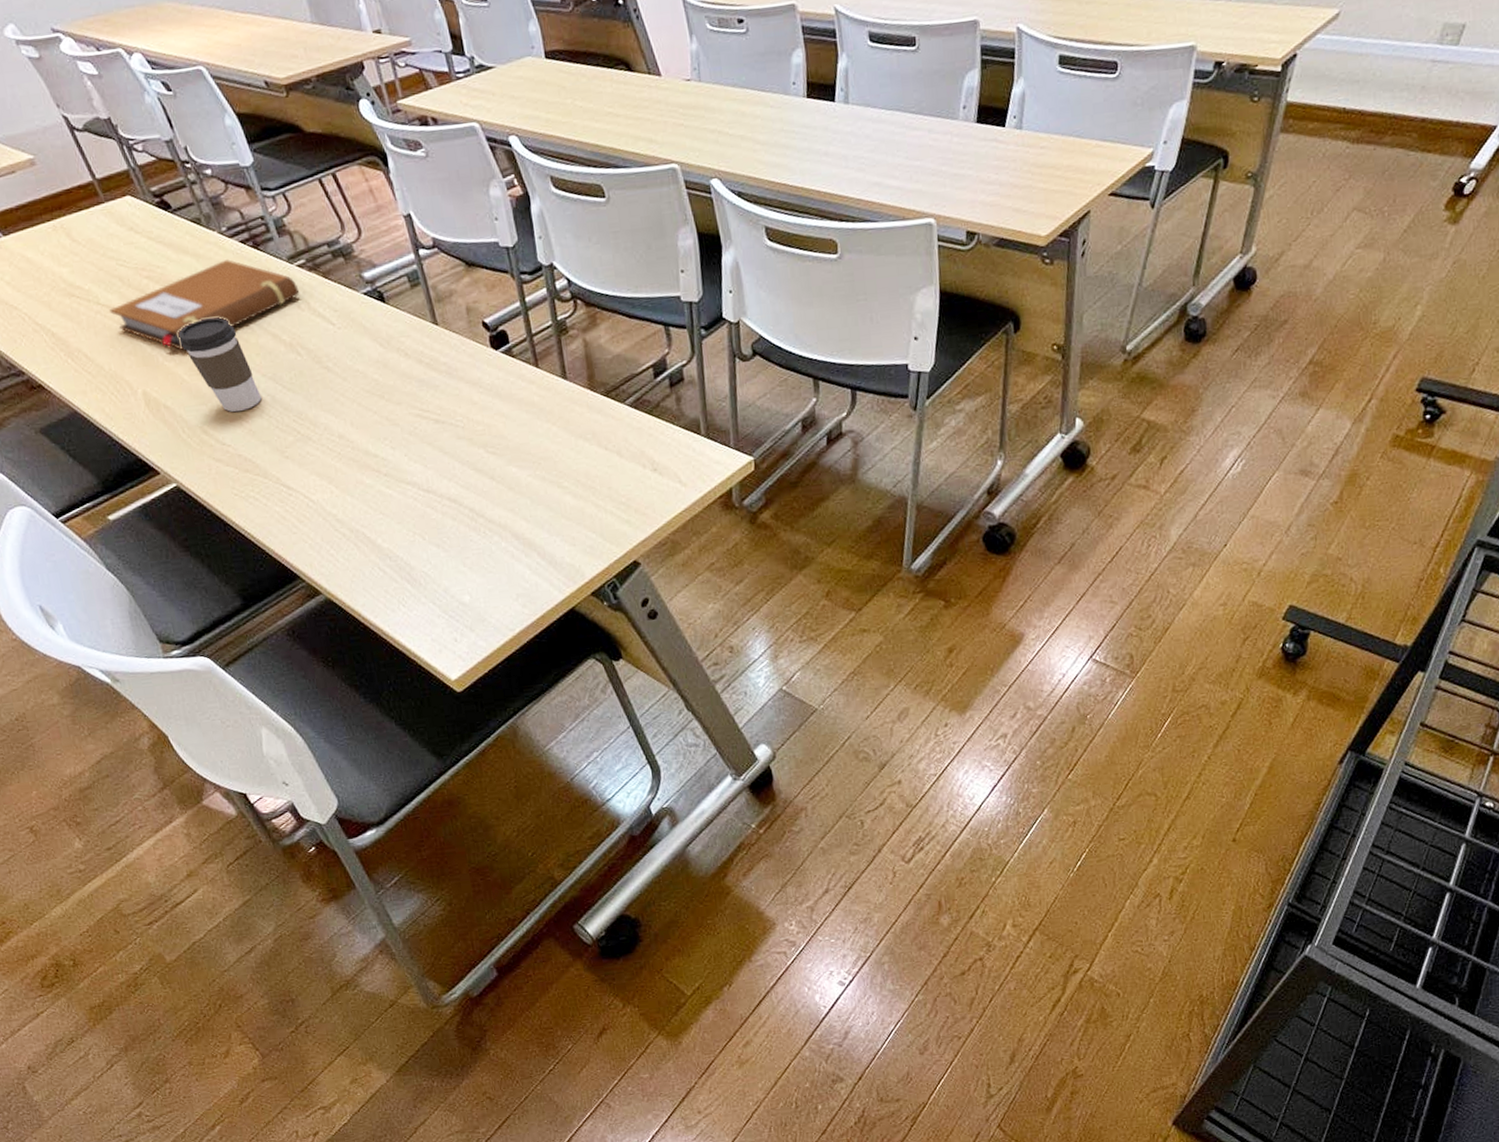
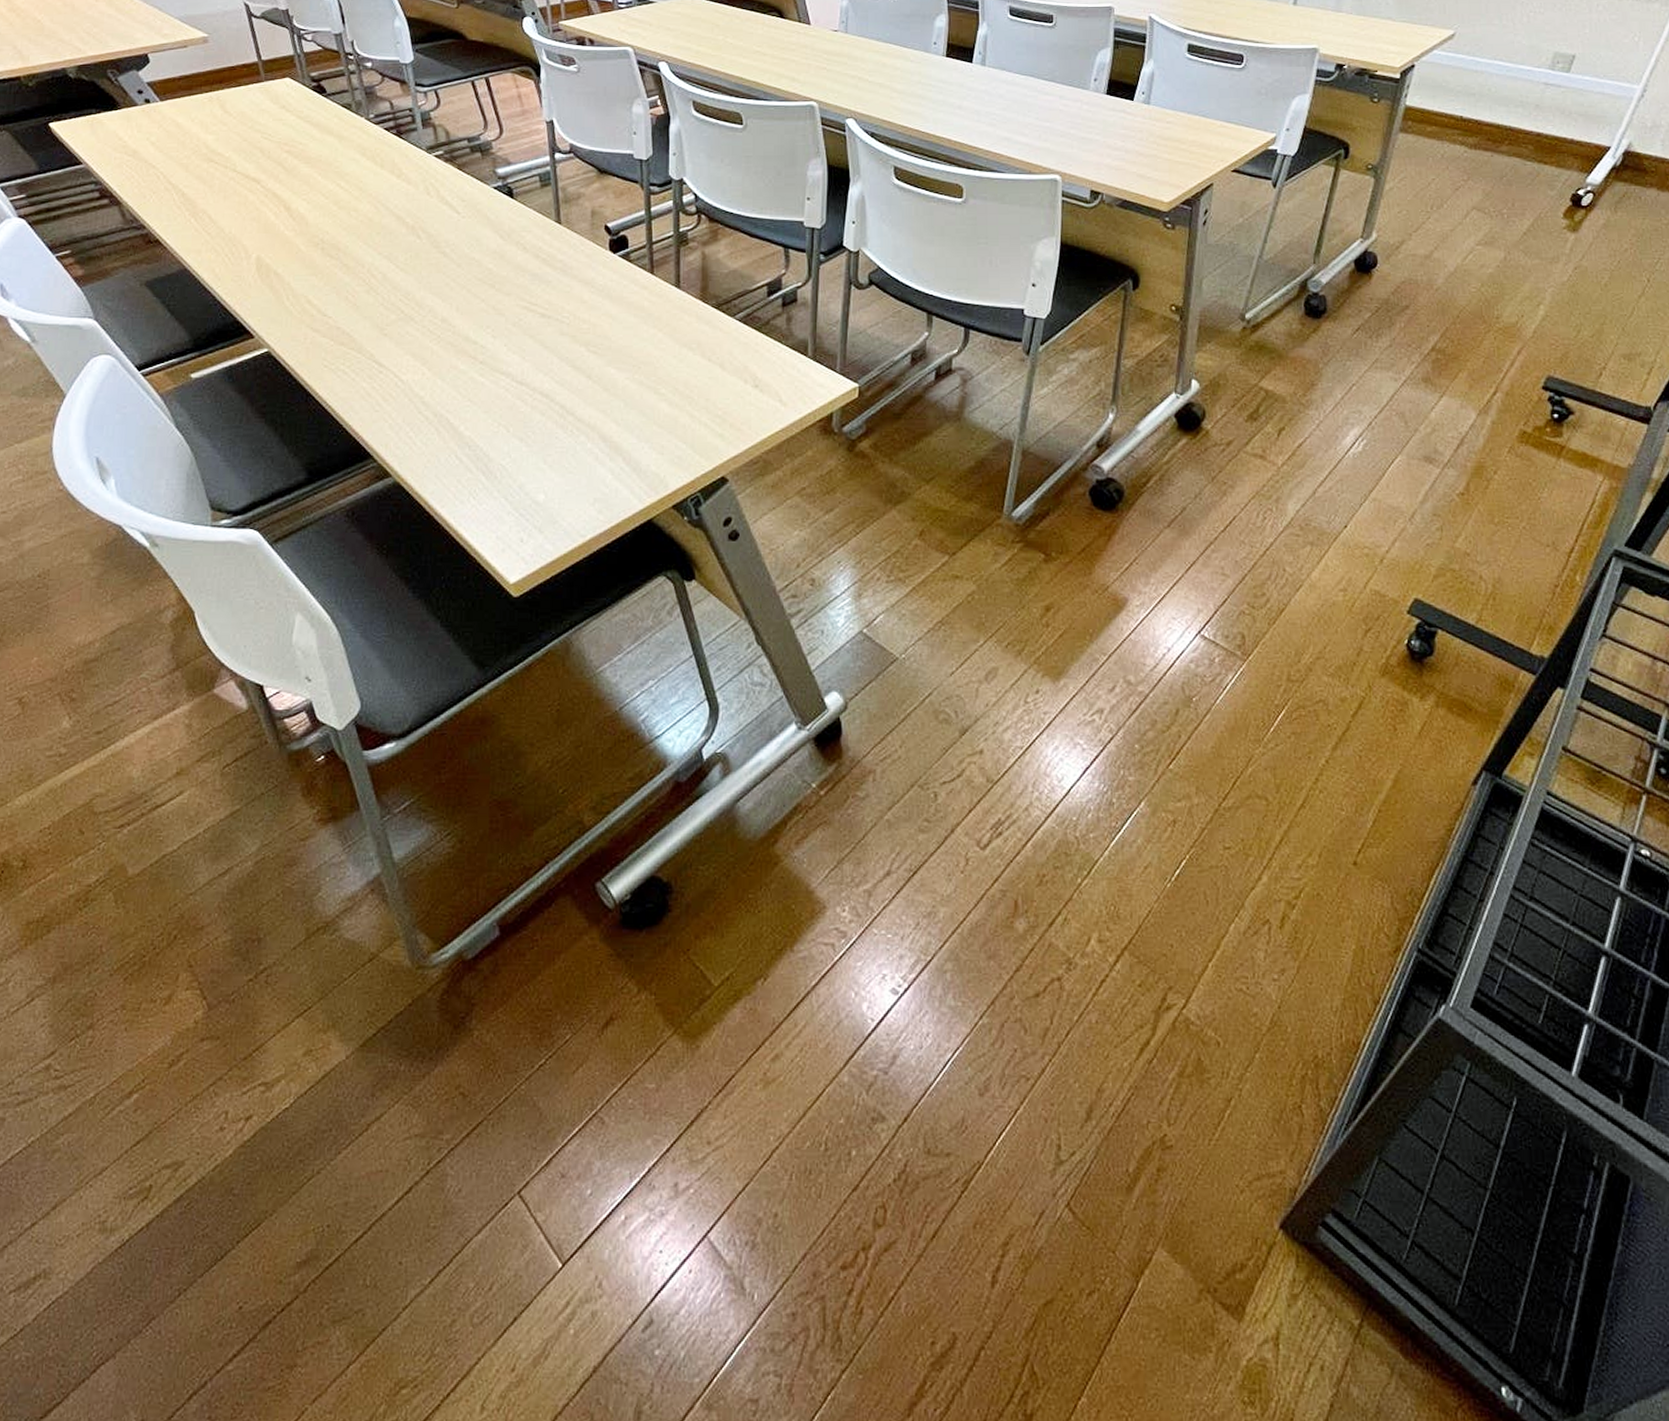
notebook: present [109,258,300,351] -> none [244,142,432,223]
coffee cup: present [178,317,262,412] -> none [304,194,373,286]

